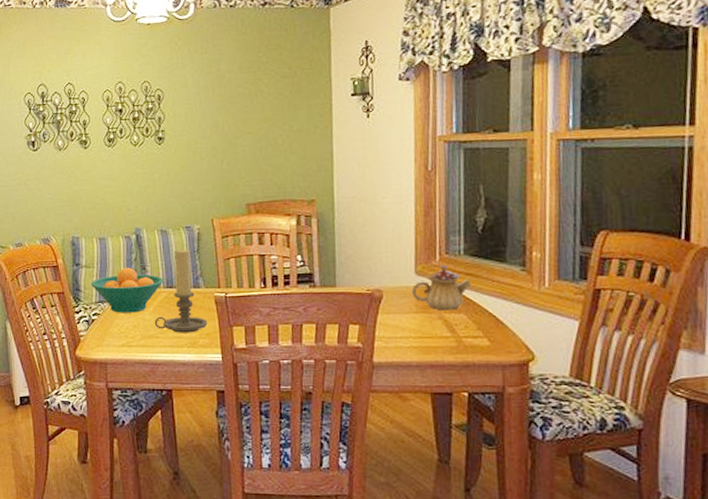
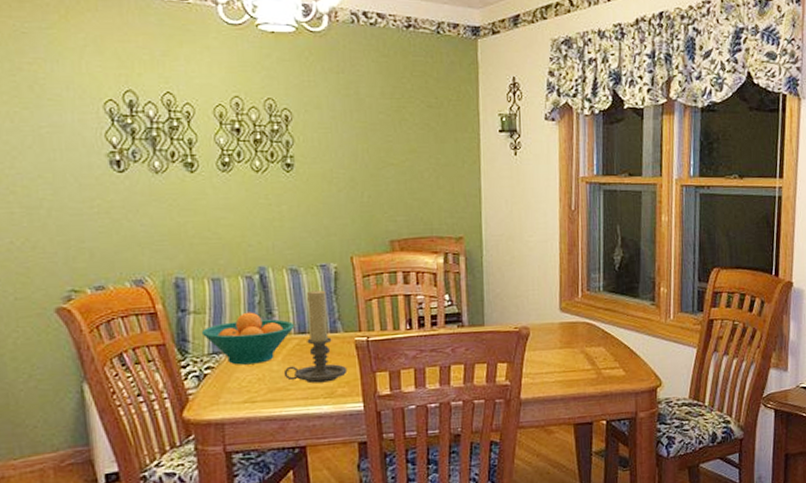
teapot: present [411,265,472,311] -> none [556,301,610,345]

